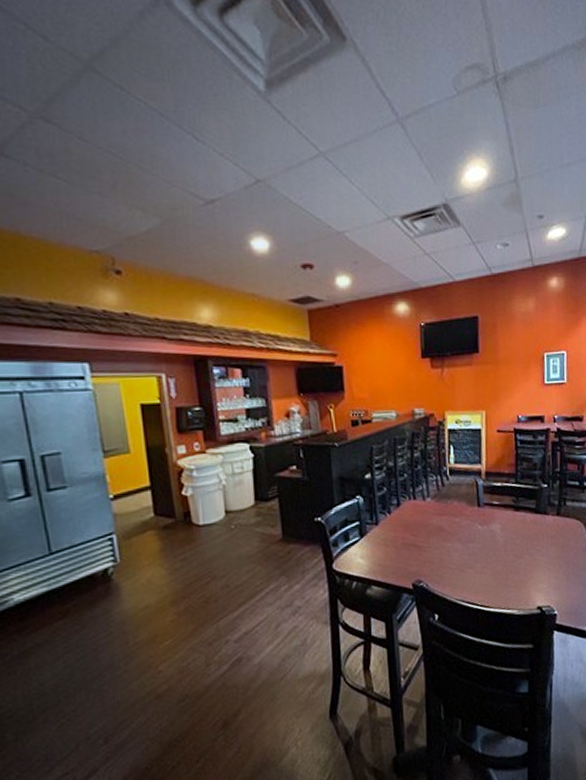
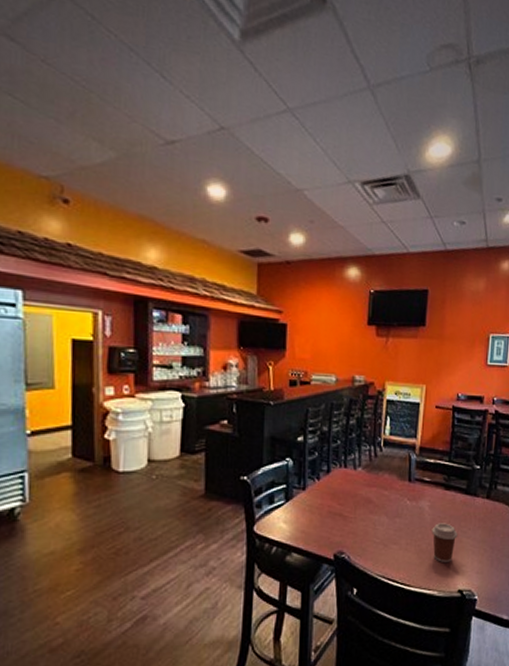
coffee cup: none [505,543,532,582] -> present [432,523,458,562]

